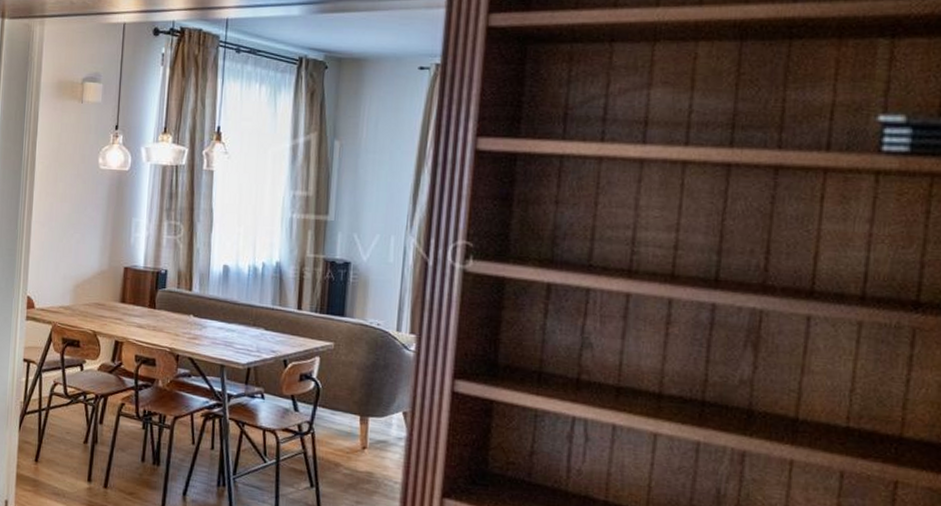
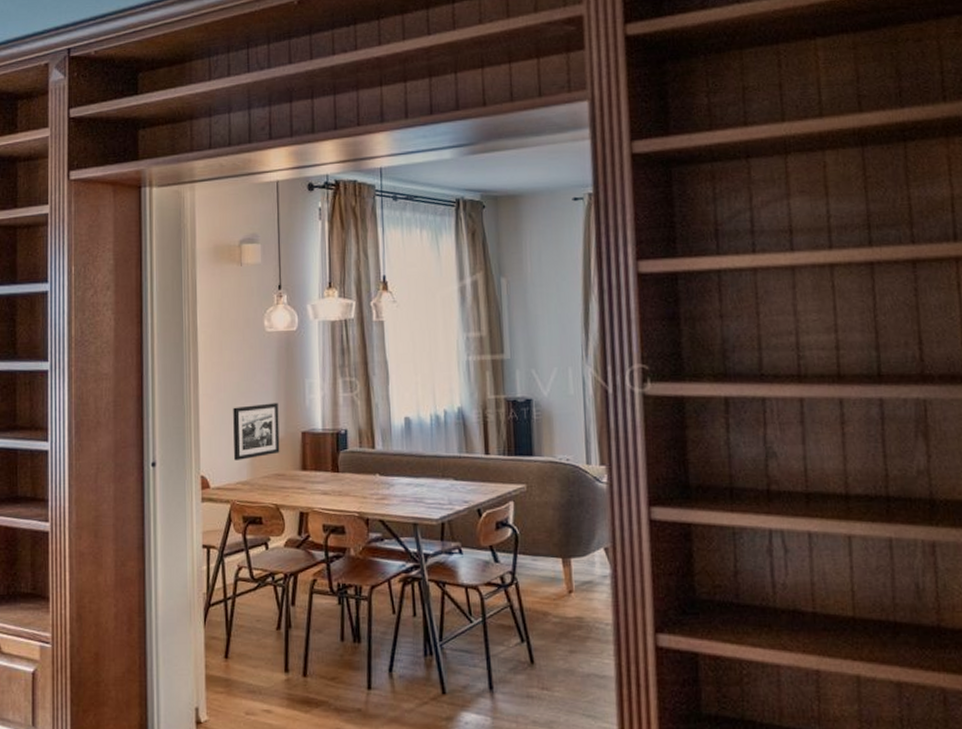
picture frame: none [59,236,105,287] -> present [233,402,280,461]

